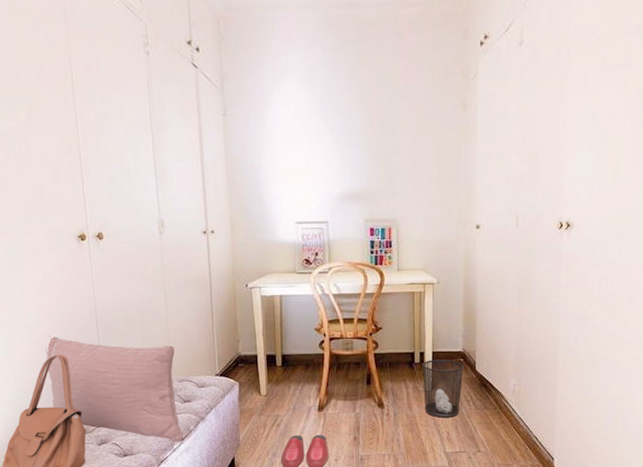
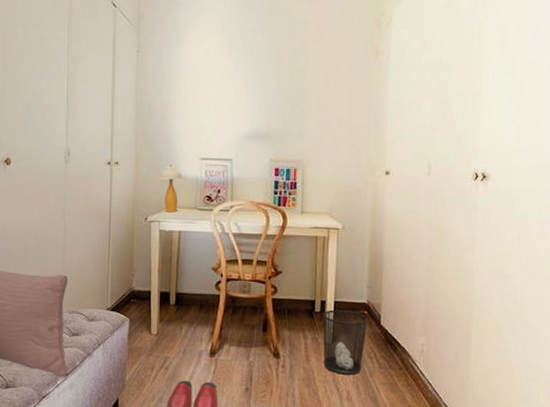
table lamp: none [255,229,281,278] -> present [158,163,184,212]

